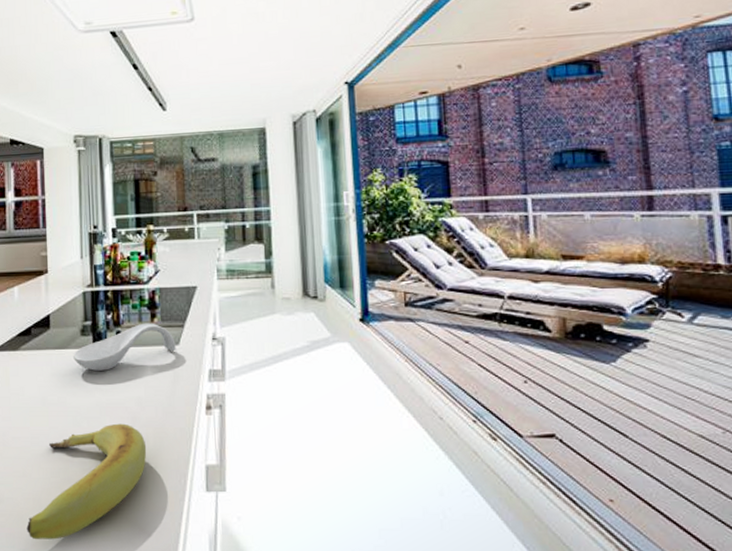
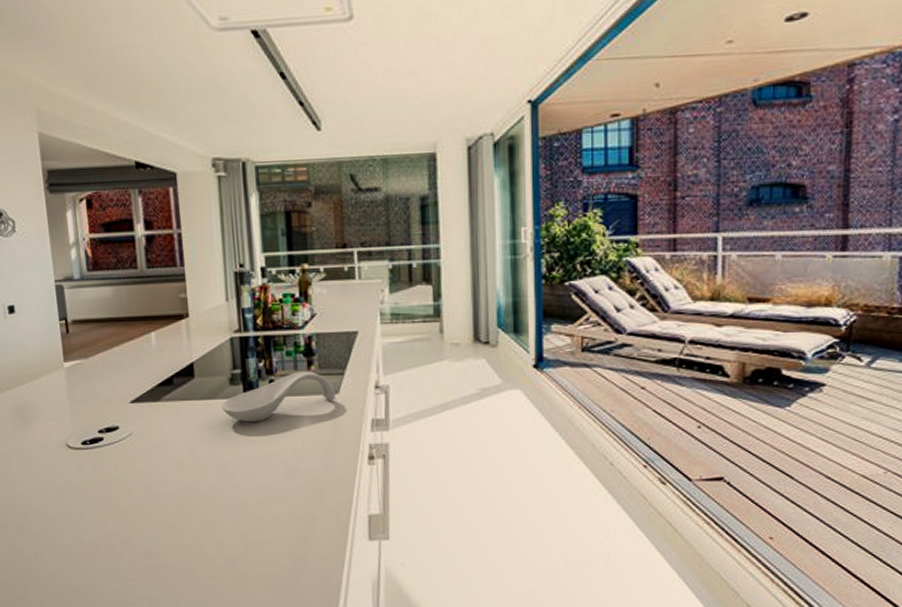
banana: present [26,423,147,540] -> none [179,475,306,591]

